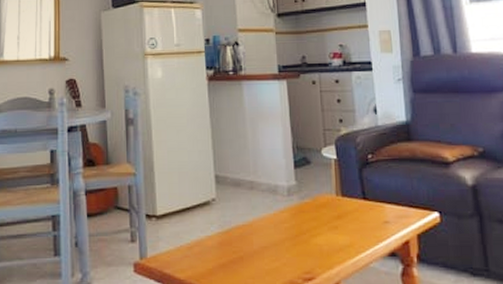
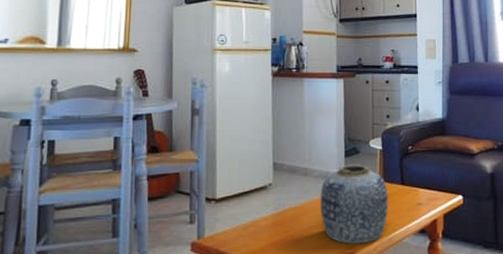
vase: none [269,176,350,268] -> present [320,164,389,244]

